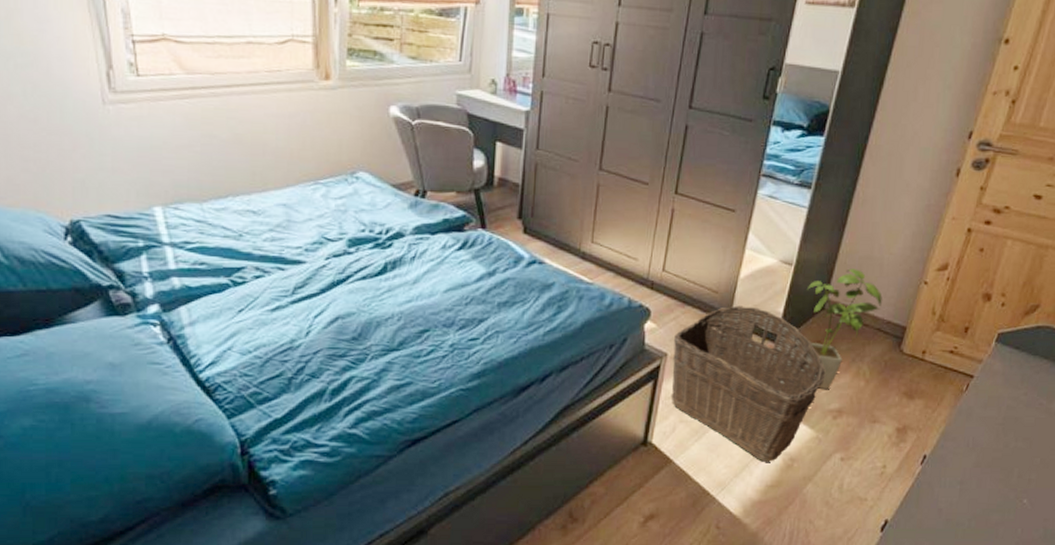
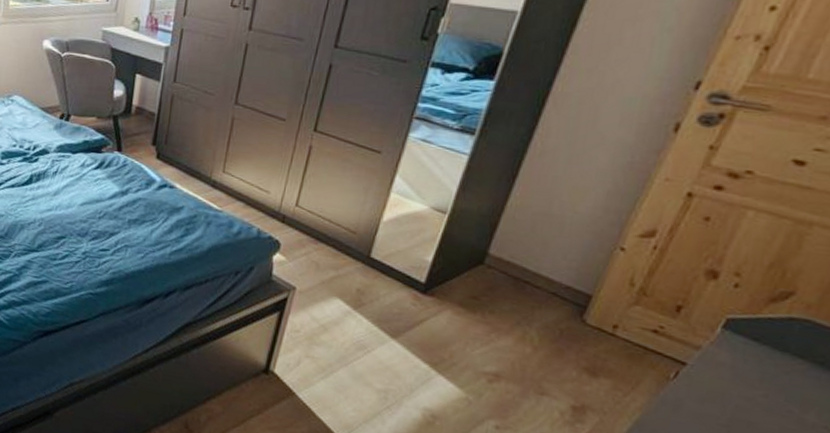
wicker basket: present [671,305,826,462] -> none [297,248,482,415]
house plant: present [806,268,883,390] -> none [462,223,561,351]

